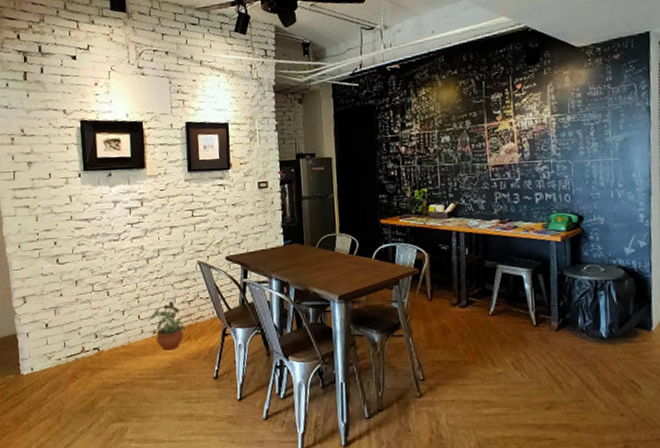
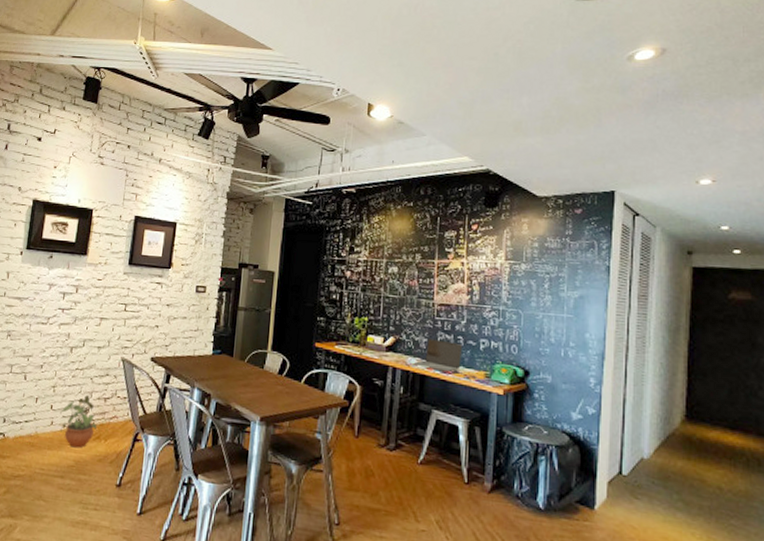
laptop: none [476,199,520,229] -> present [414,338,463,373]

